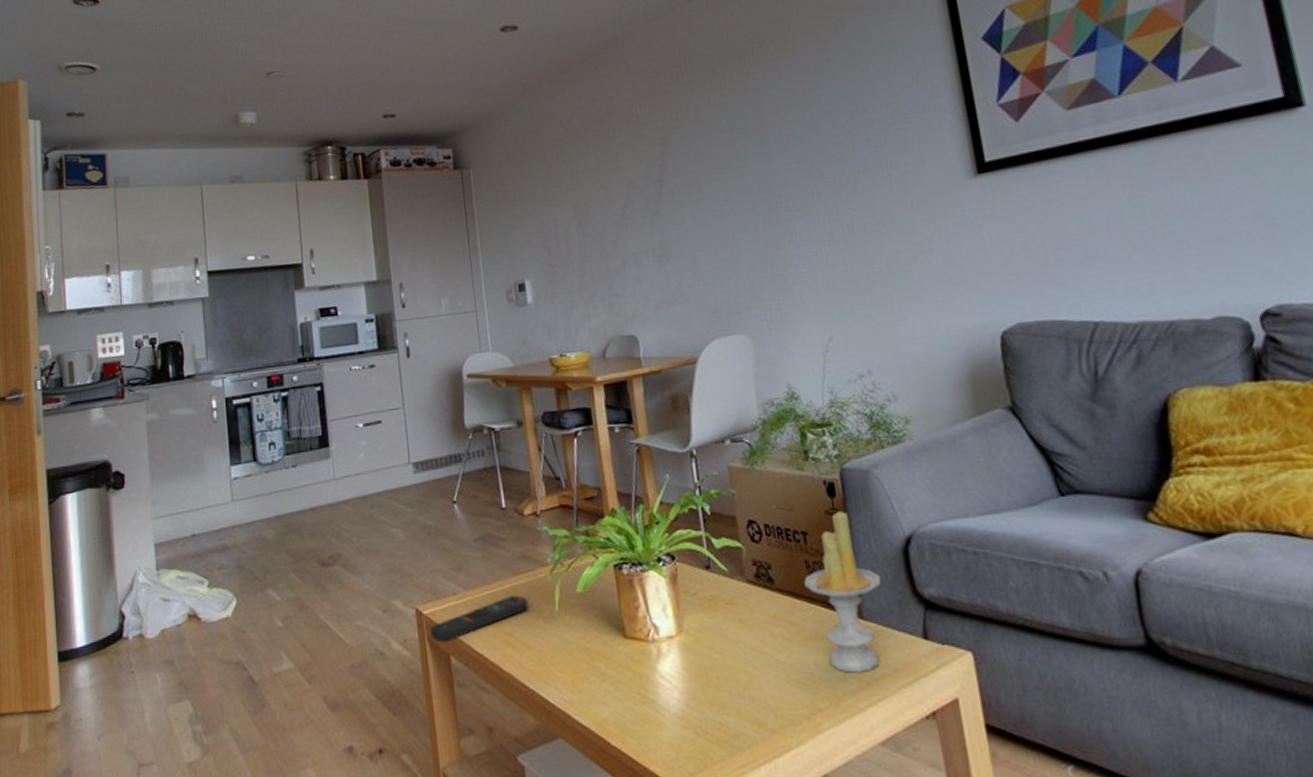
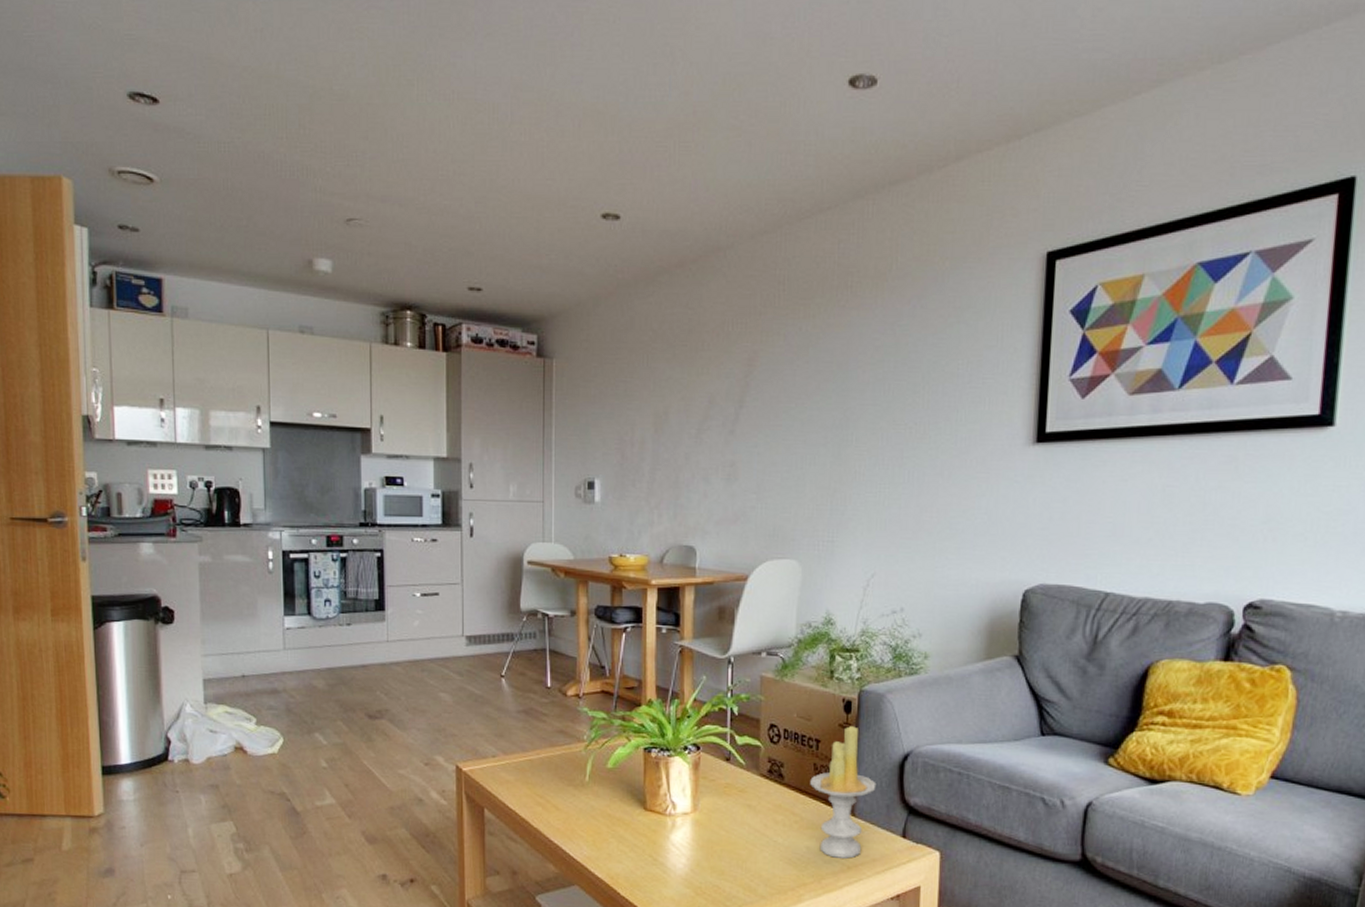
remote control: present [430,596,529,641] -> none [468,764,562,796]

